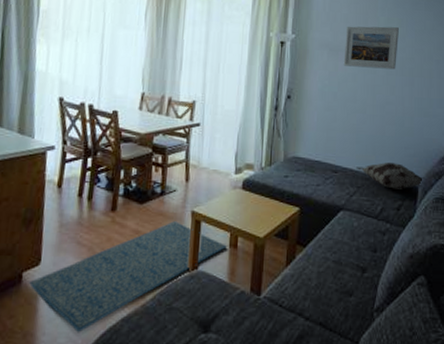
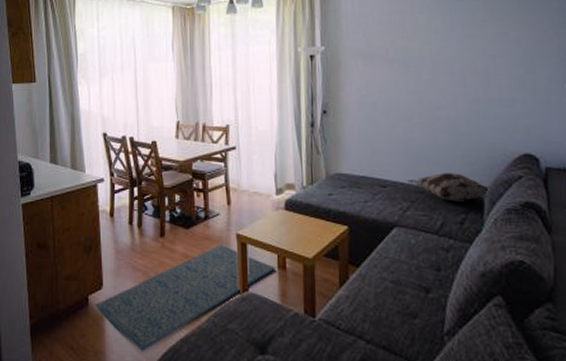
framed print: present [343,26,399,70] -> none [380,24,444,73]

